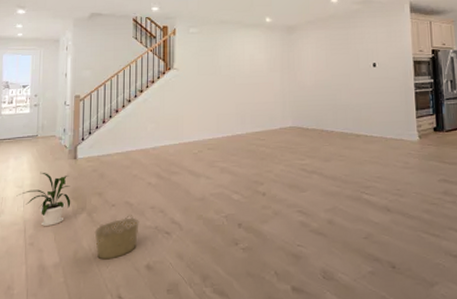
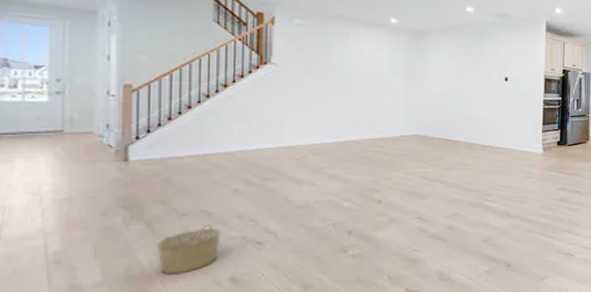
house plant: present [16,172,71,227] -> none [29,176,120,241]

